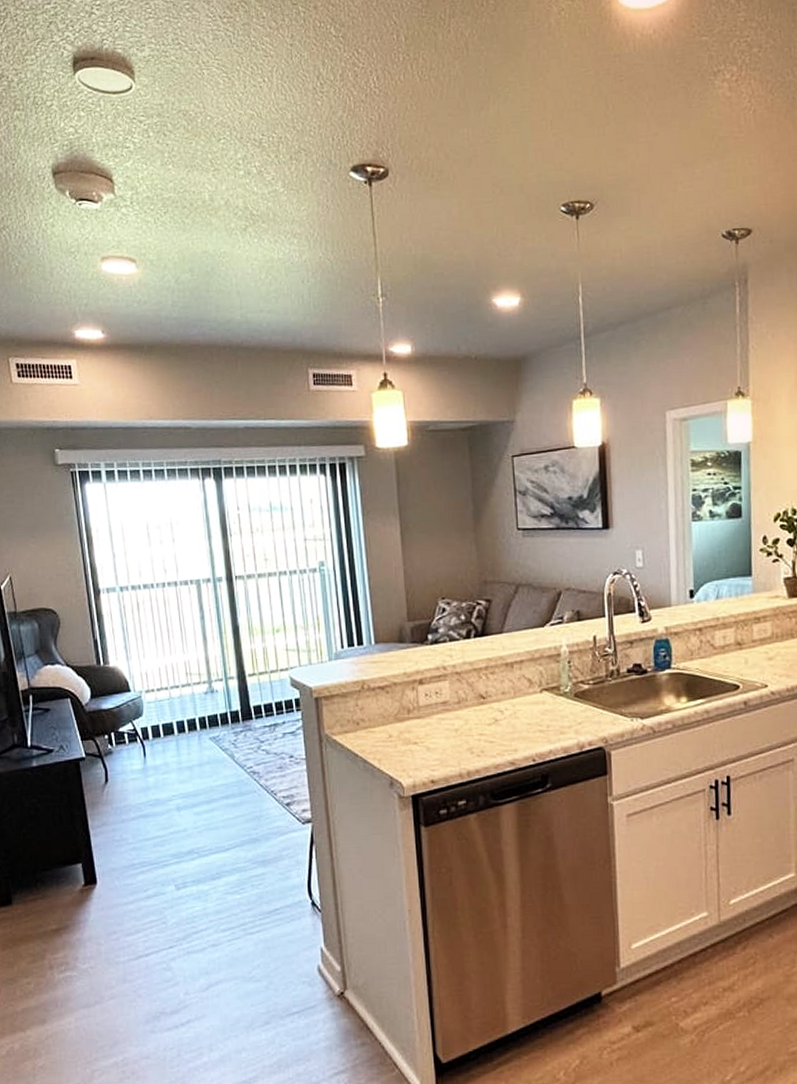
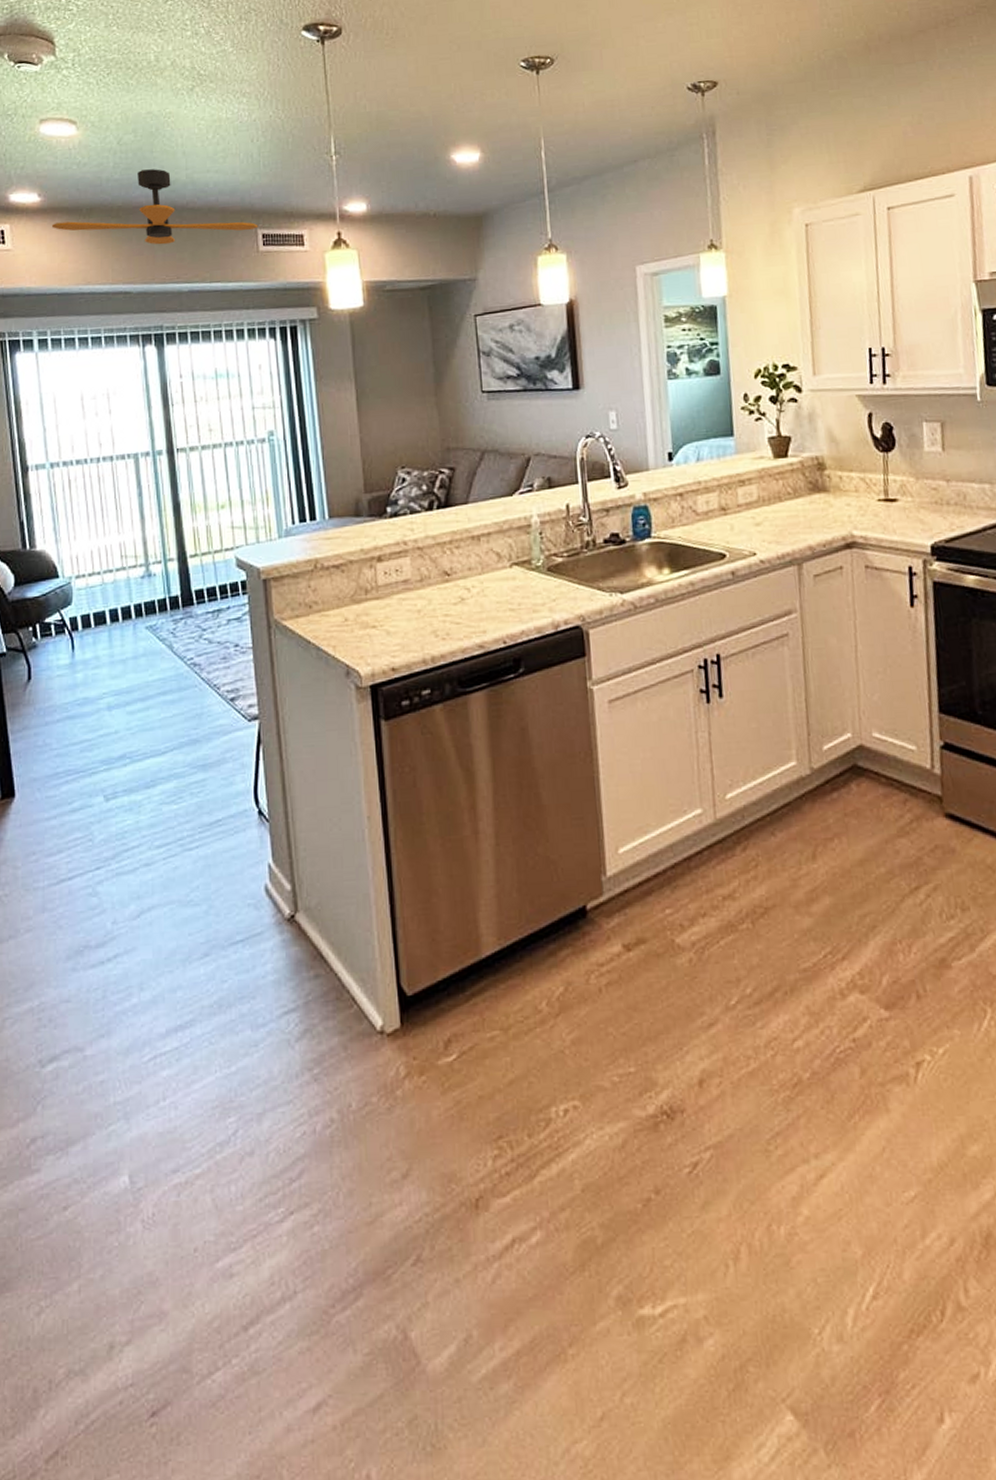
ceiling fan: none [116,308,309,383] -> present [52,169,259,245]

